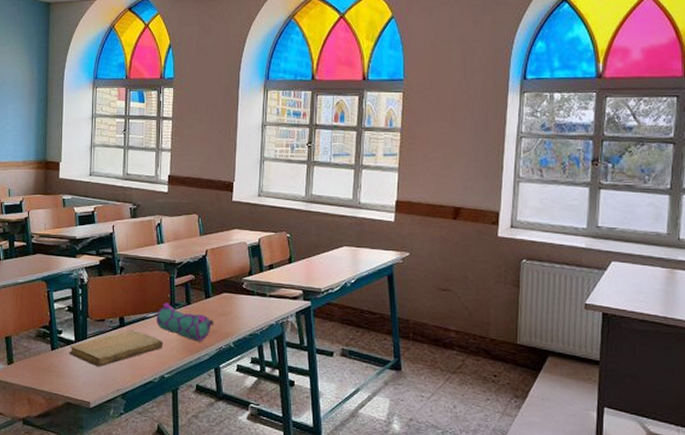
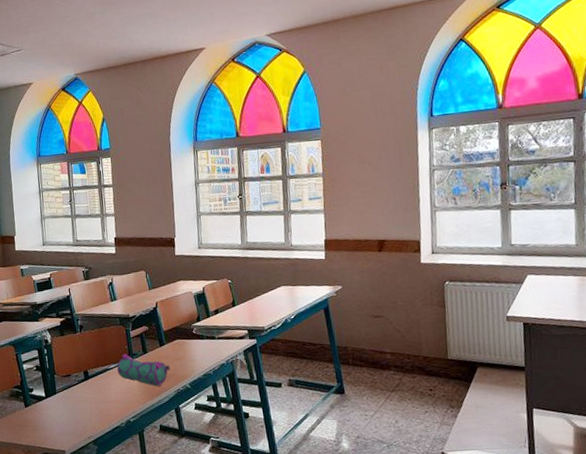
notebook: present [68,330,163,367] -> none [41,381,126,418]

